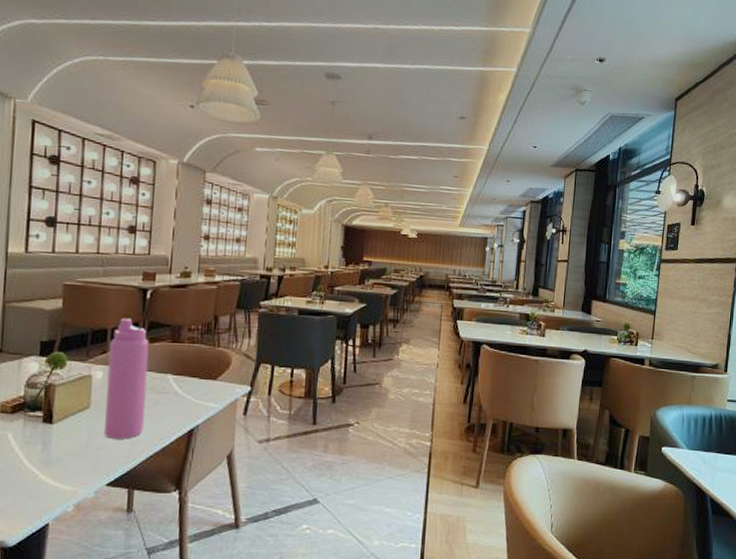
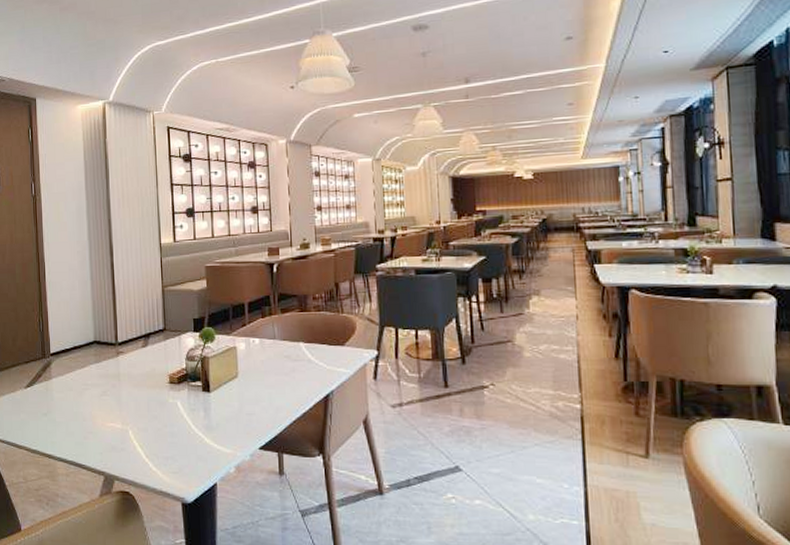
water bottle: present [103,318,150,439] -> none [248,292,285,405]

